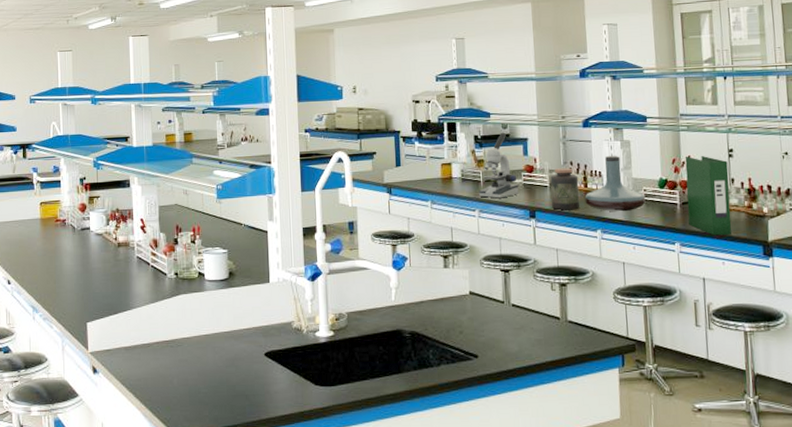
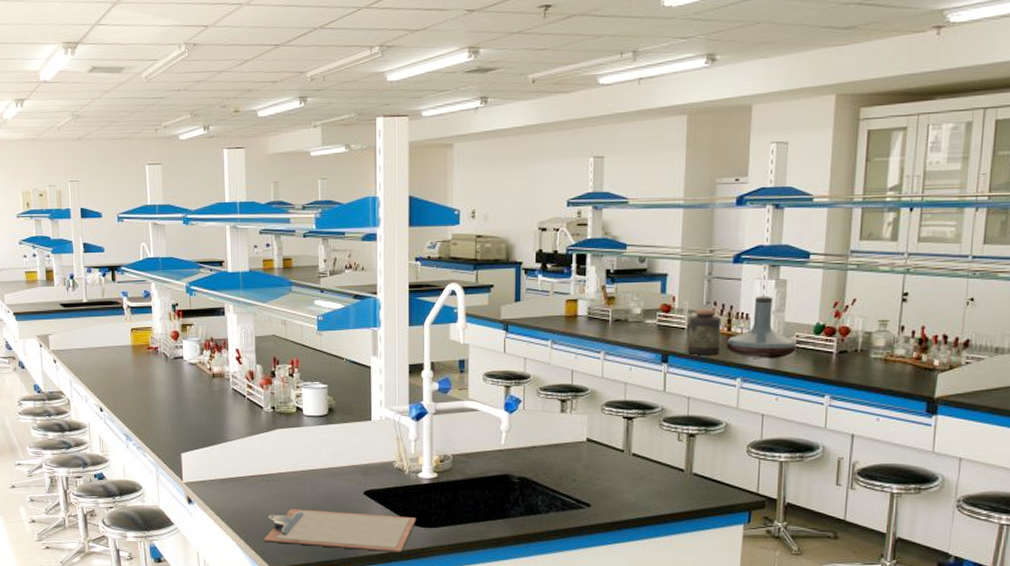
clipboard: none [168,373,316,413] -> present [263,509,416,552]
microscope: present [478,132,519,200] -> none [605,266,652,341]
binder: present [685,156,731,236] -> none [844,299,900,389]

